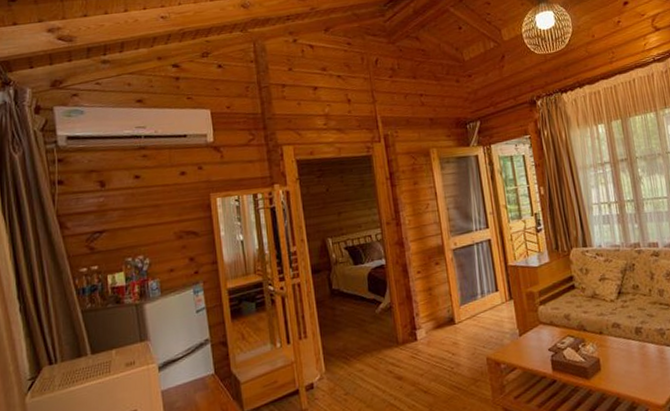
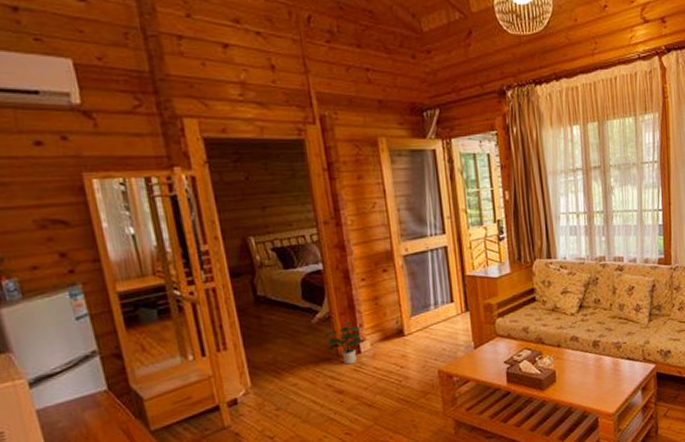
potted plant: none [386,312,421,352] -> present [324,322,365,365]

